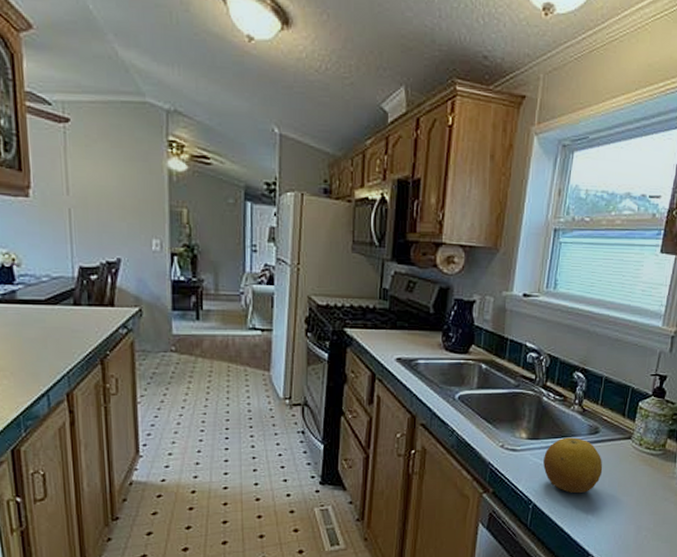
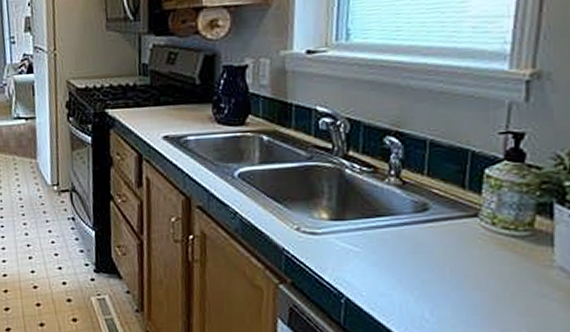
fruit: present [543,437,603,493] -> none [354,216,440,285]

